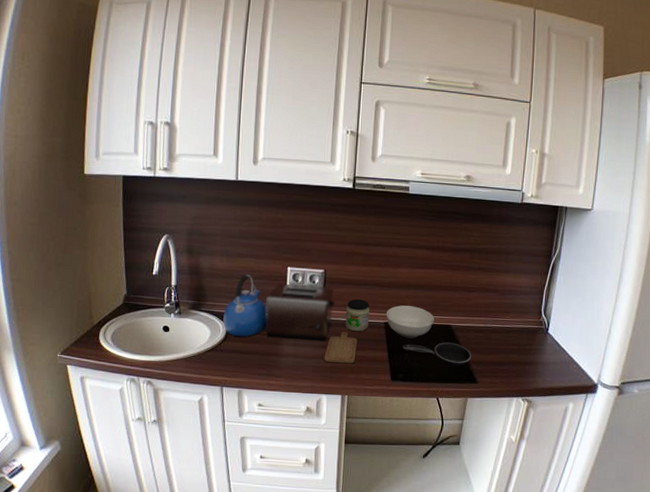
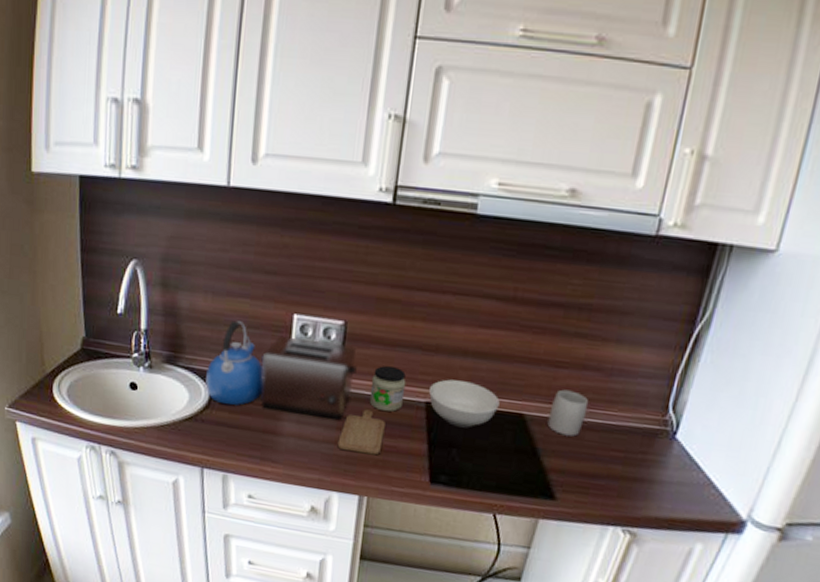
frying pan: present [402,342,472,366] -> none [449,435,552,474]
mug: none [467,306,492,338] -> present [547,389,589,437]

